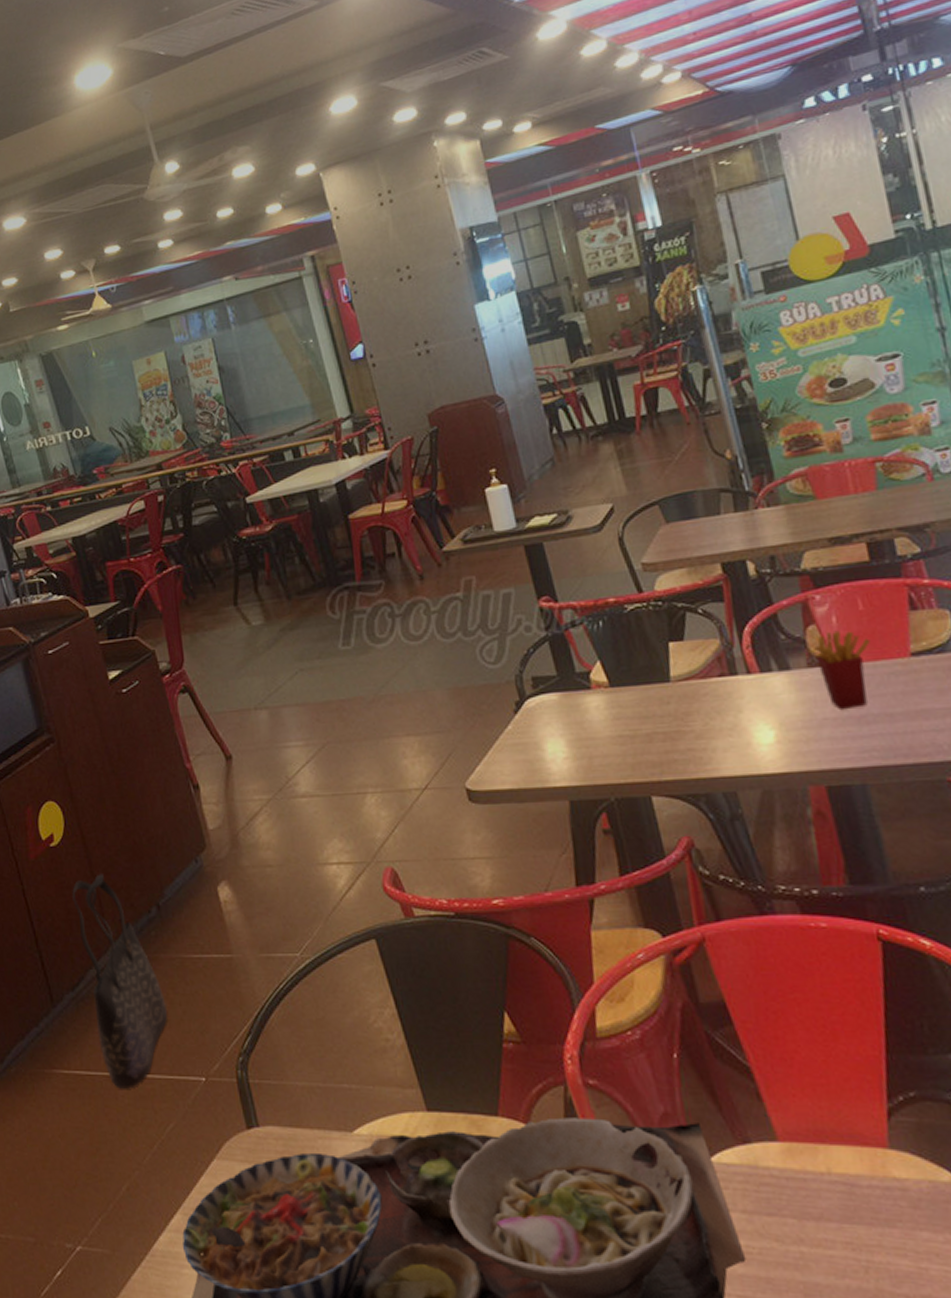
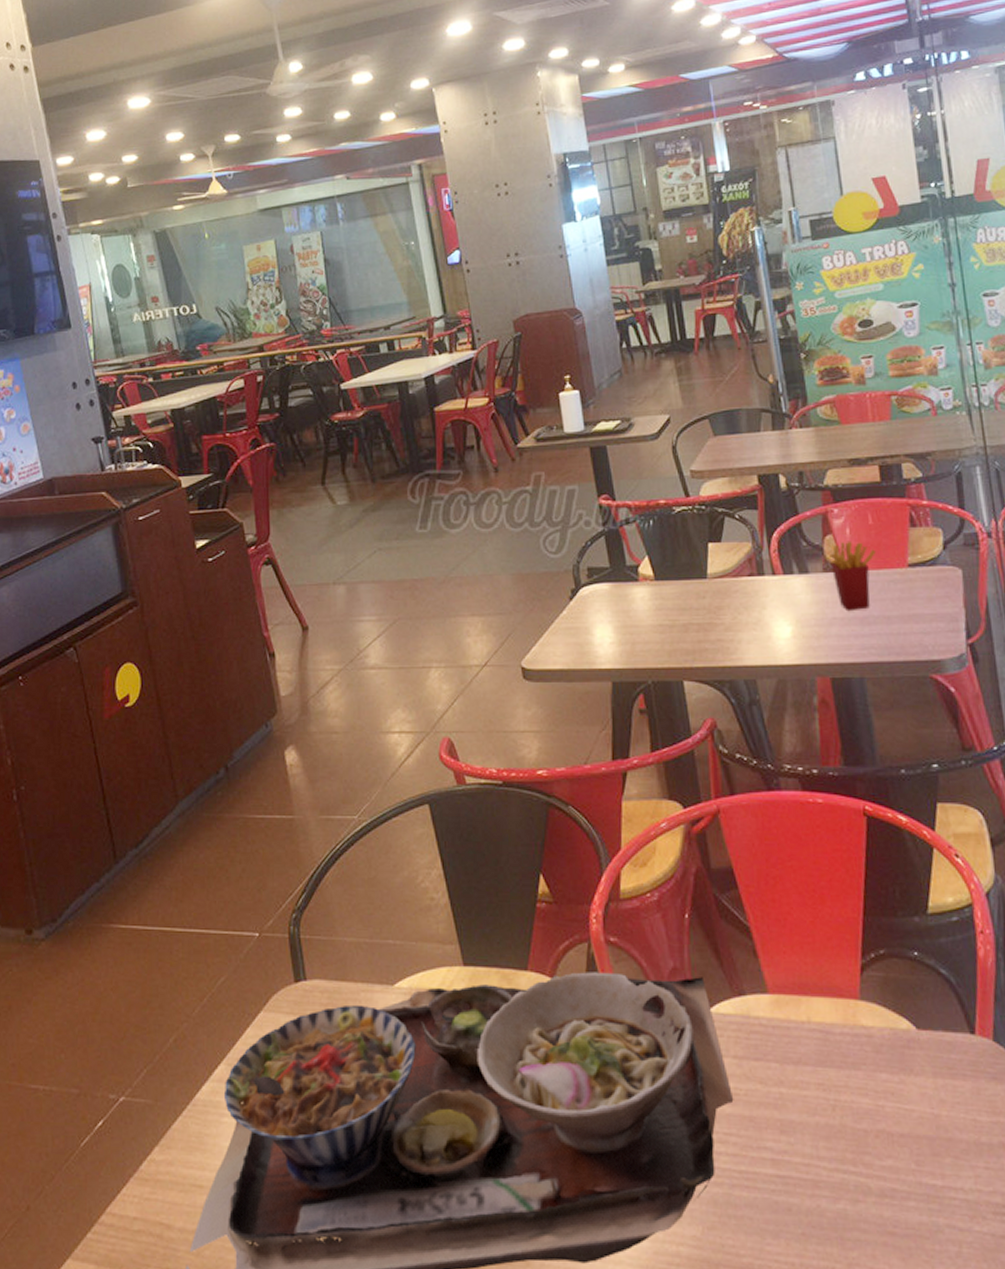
tote bag: present [72,873,168,1089] -> none [143,735,228,944]

